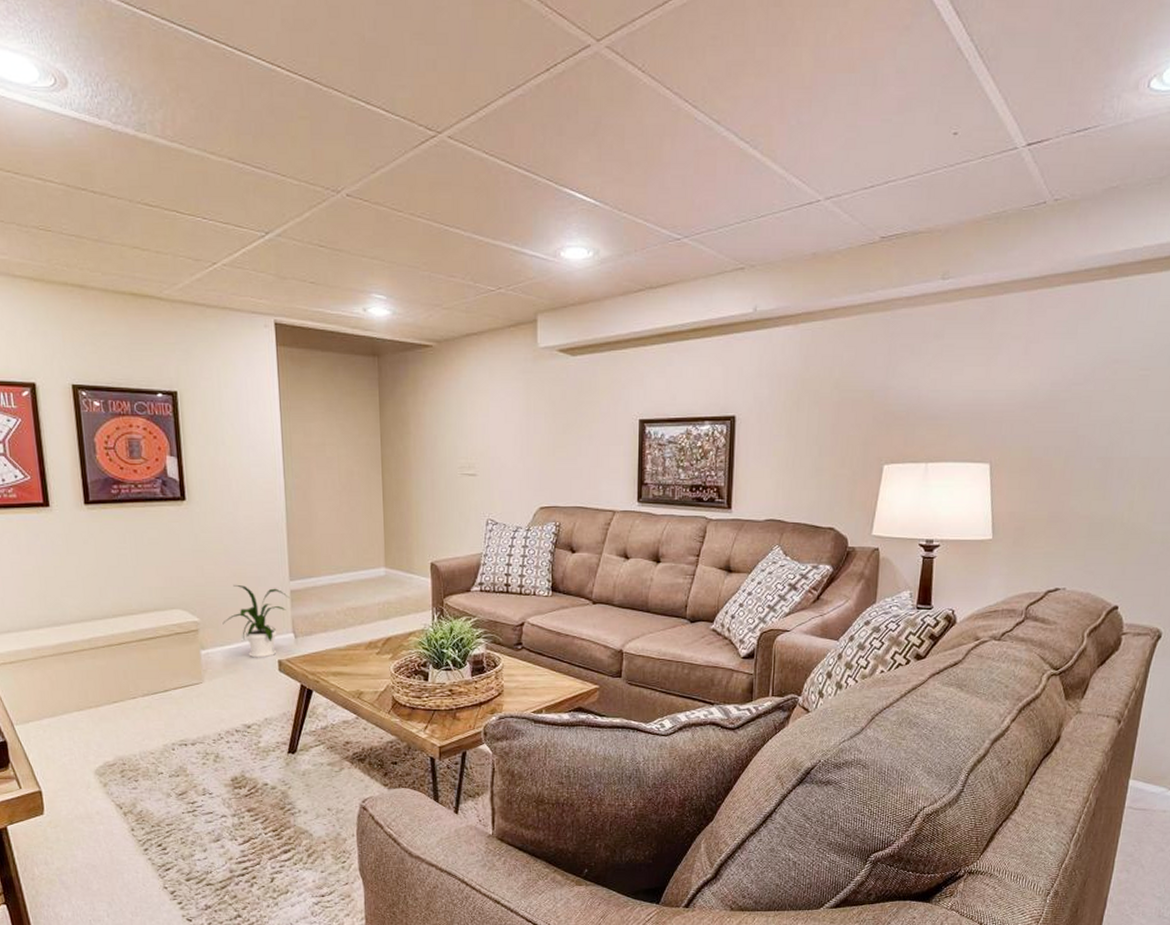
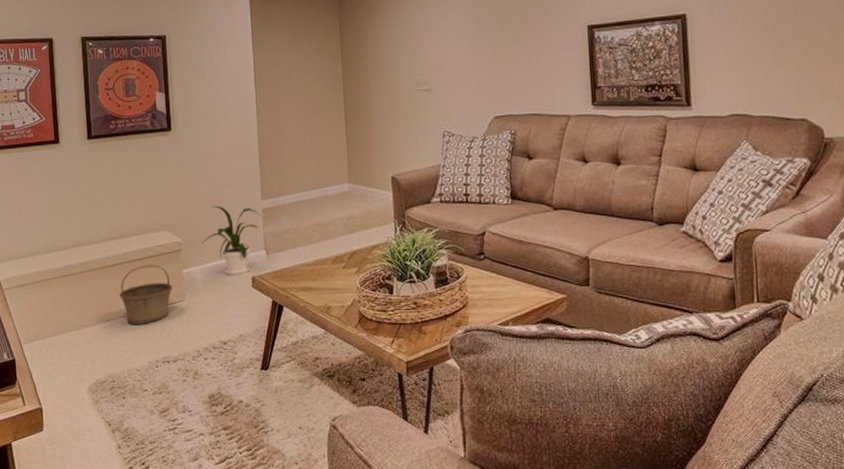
basket: none [128,644,190,706] -> present [119,264,173,324]

